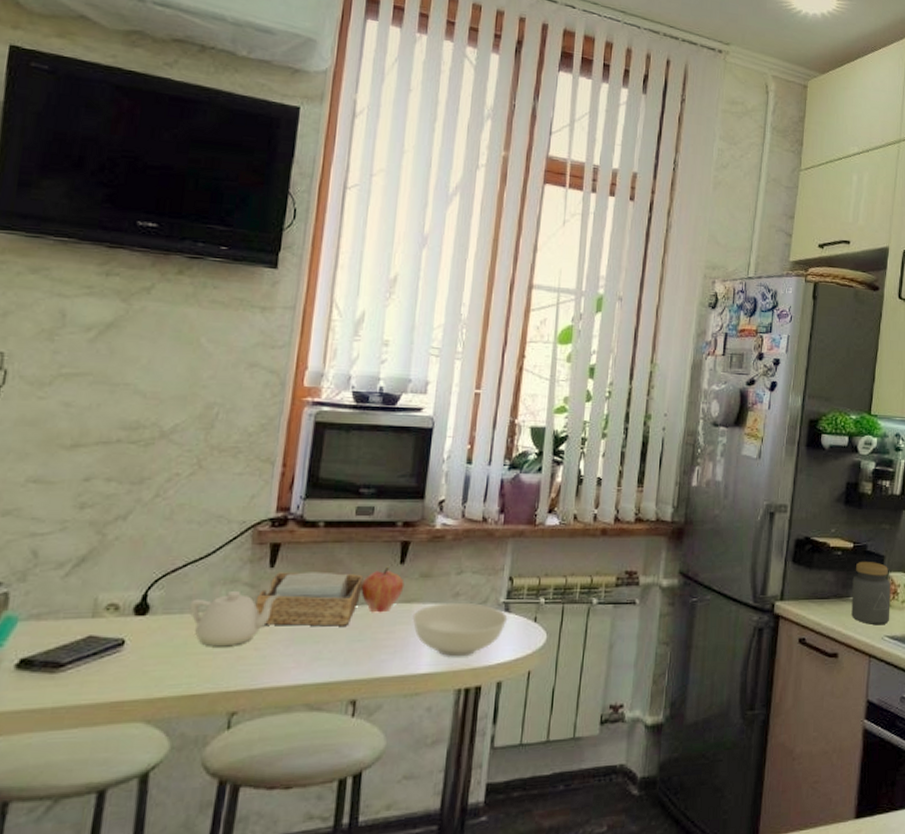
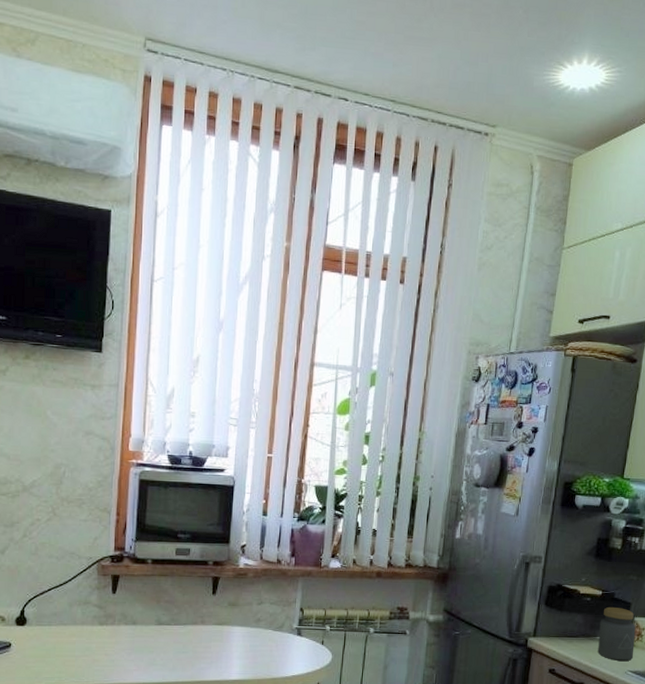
teapot: present [189,591,279,647] -> none [55,611,121,652]
napkin holder: present [255,571,364,627] -> none [103,597,184,641]
fruit: present [361,566,405,613] -> none [183,596,217,632]
bowl: present [412,602,508,658] -> none [224,626,300,669]

